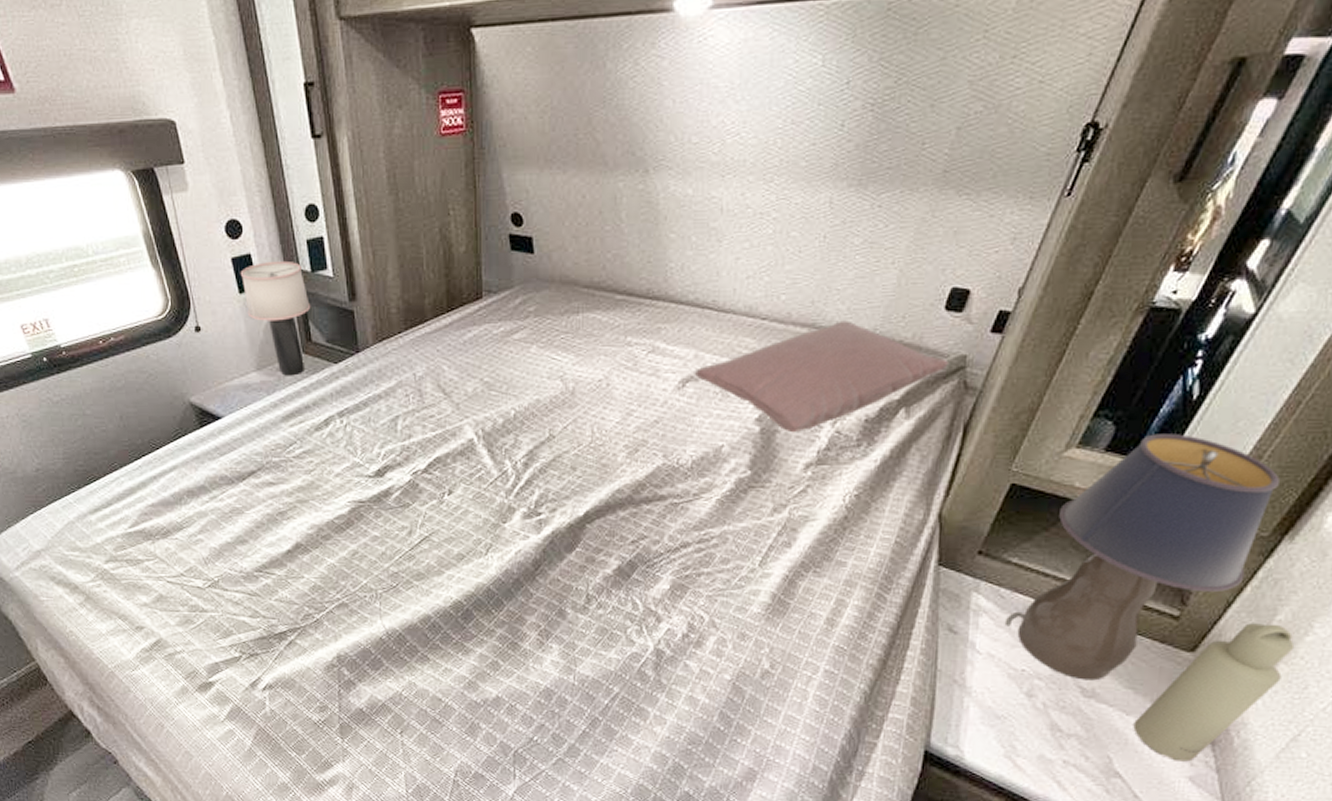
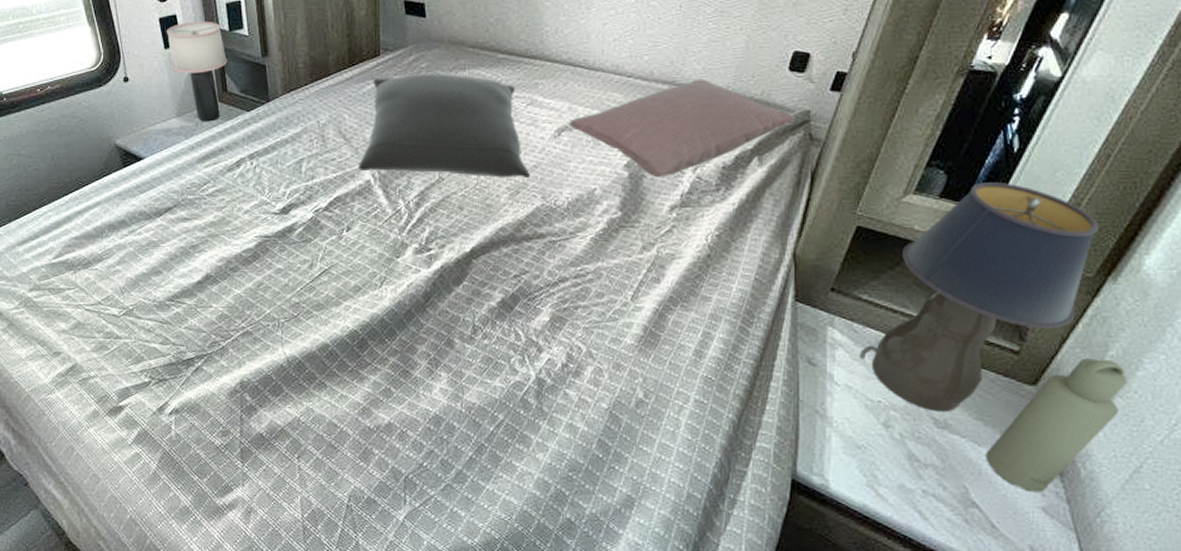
pillow: none [460,318,652,435] -> present [358,74,531,179]

